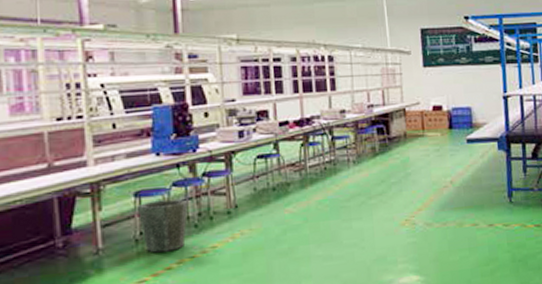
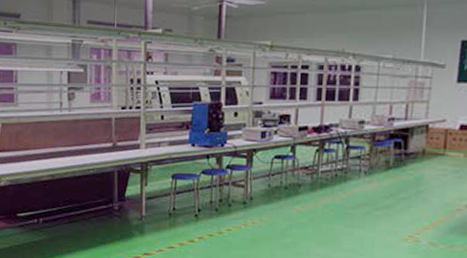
waste bin: present [136,199,189,253] -> none [172,184,213,227]

